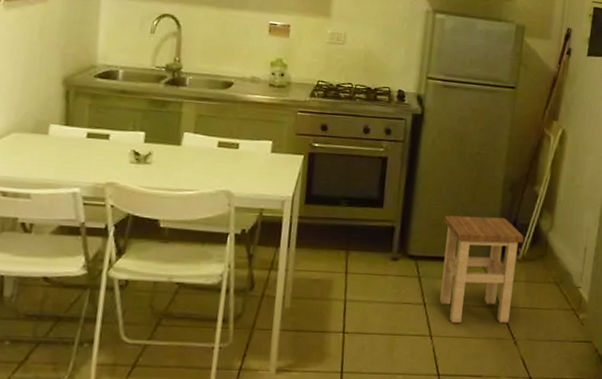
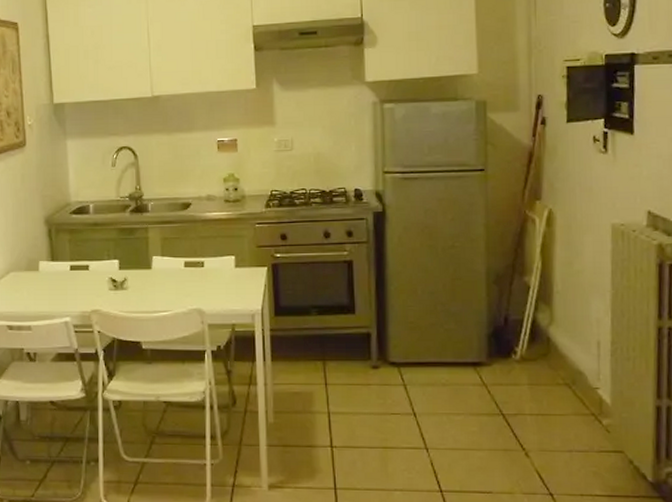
stool: present [440,215,525,324] -> none [423,315,520,434]

